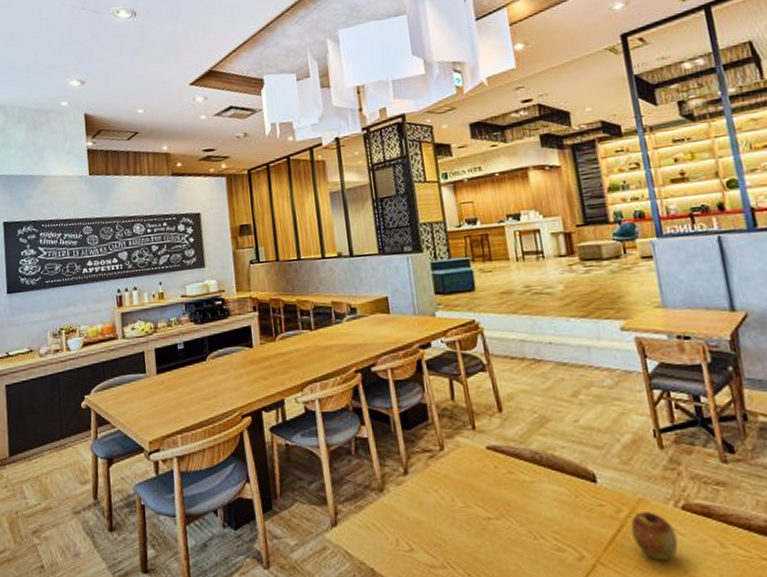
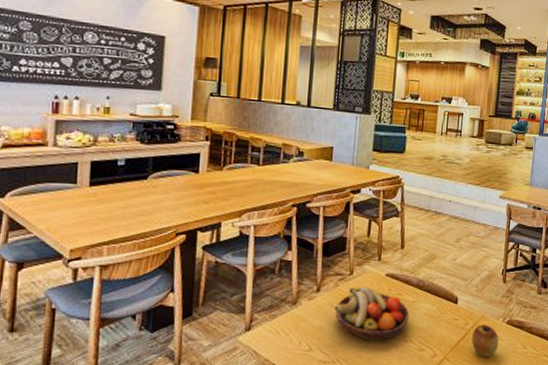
fruit bowl: none [429,465,532,538] -> present [334,287,410,341]

